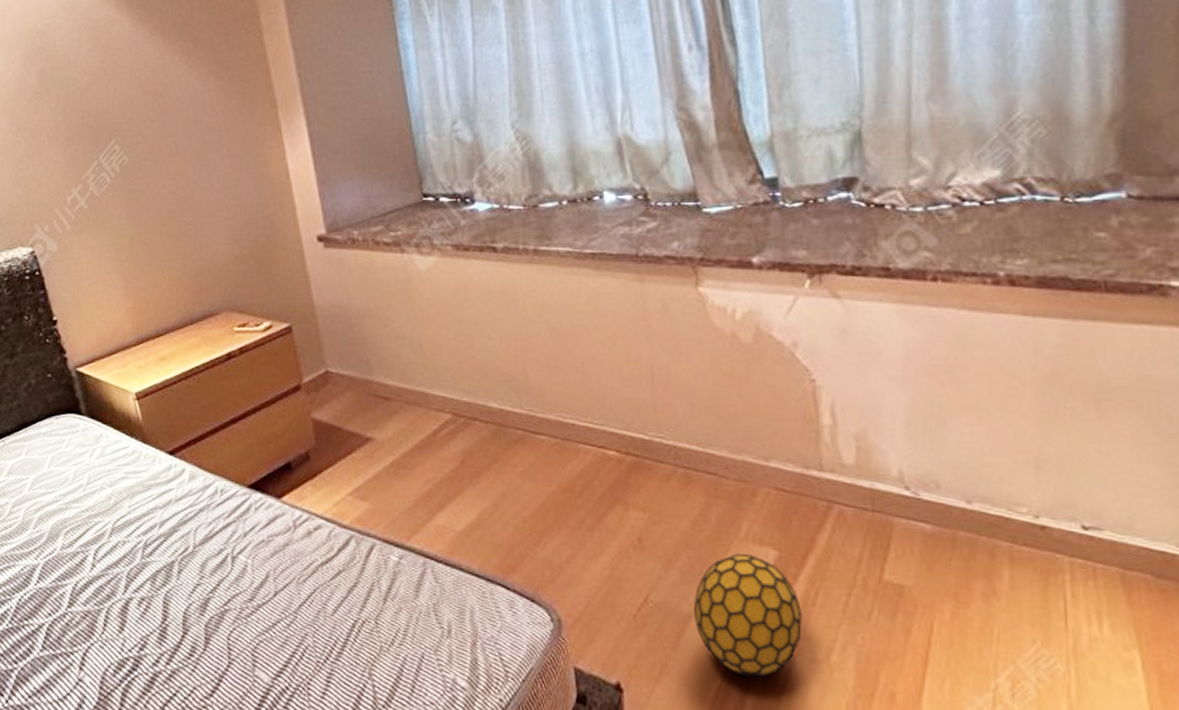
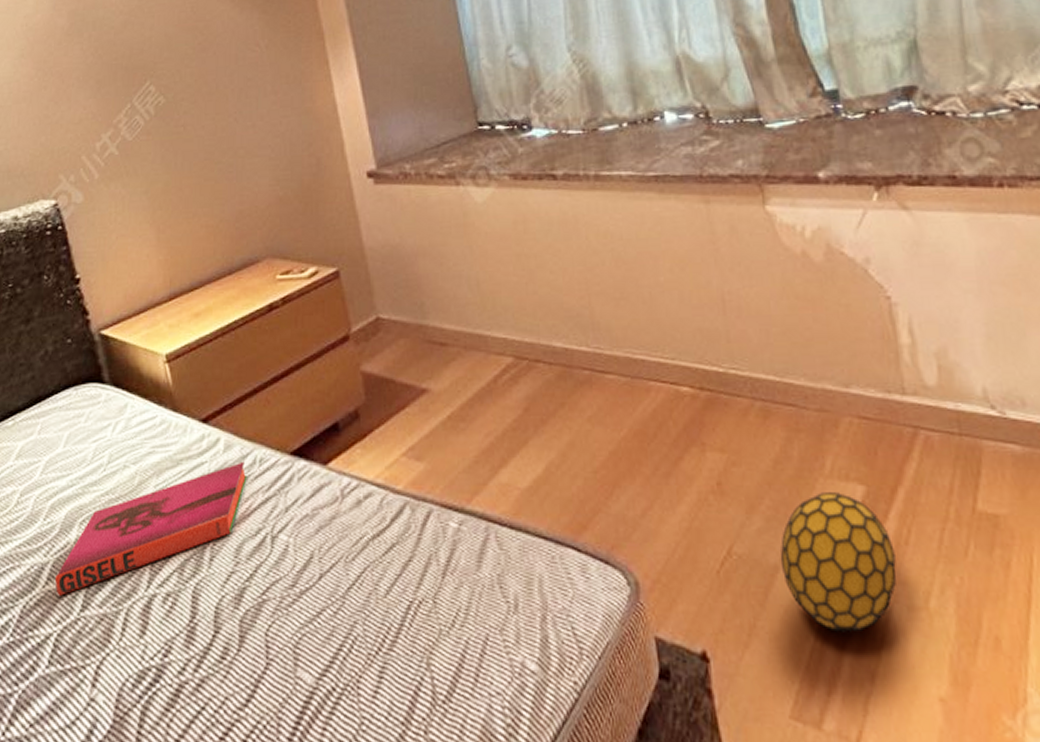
hardback book: none [44,490,210,593] -> present [54,461,247,596]

